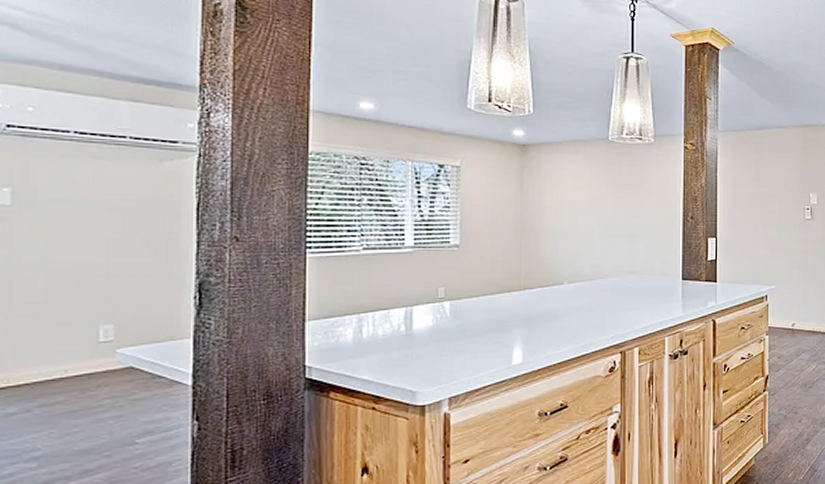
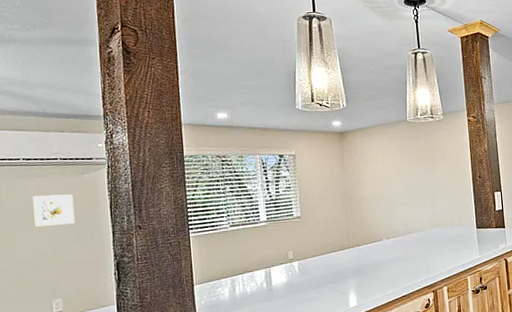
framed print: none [82,182,144,227] -> present [32,194,75,227]

